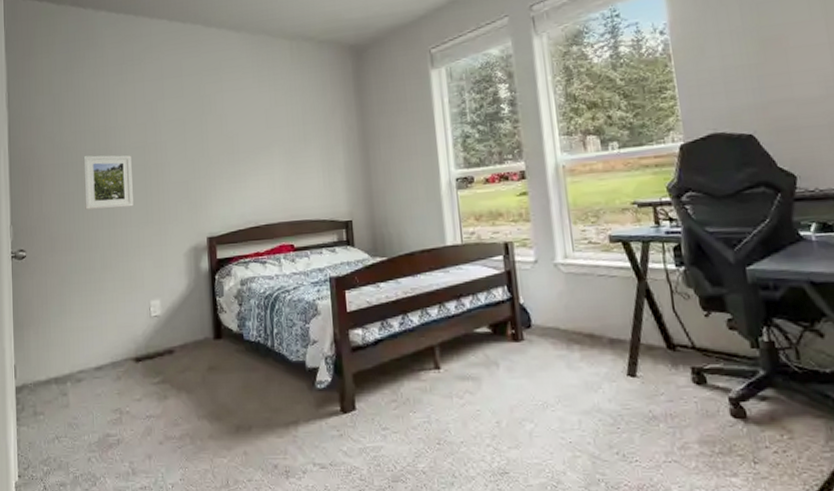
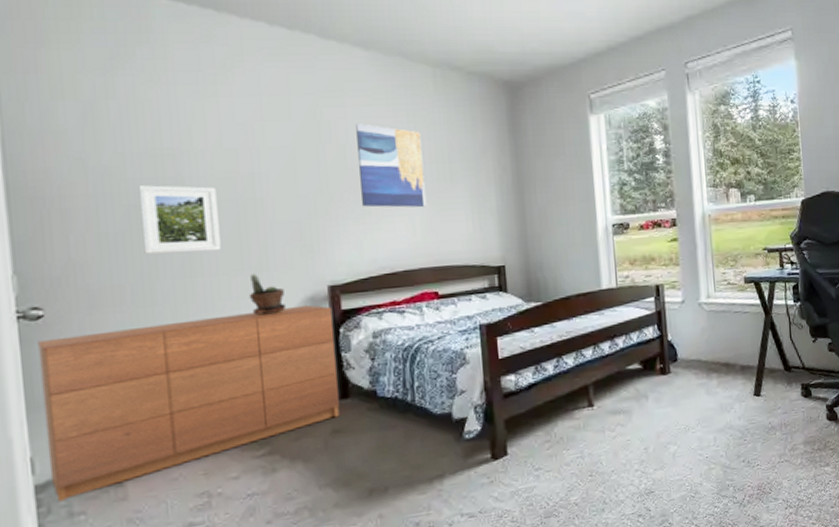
dresser: none [22,253,214,402] -> present [38,305,340,502]
potted plant: none [151,226,176,262] -> present [248,273,285,316]
wall art: none [230,95,284,168] -> present [356,123,427,208]

